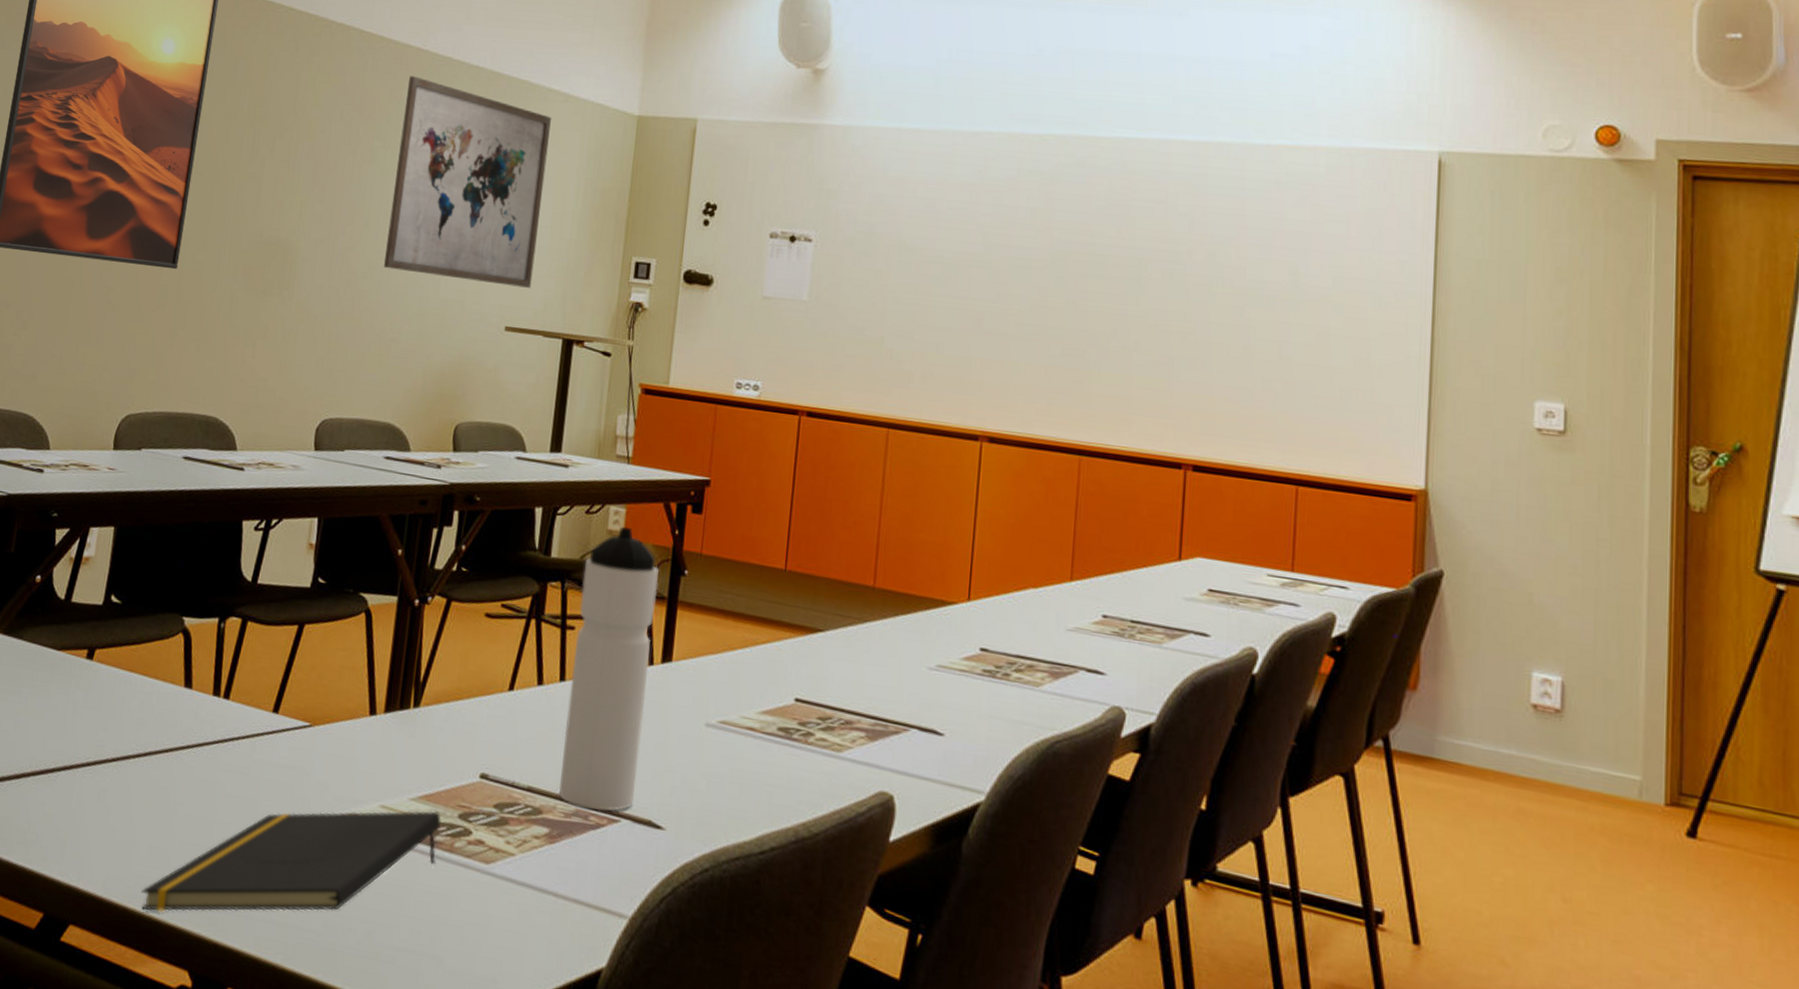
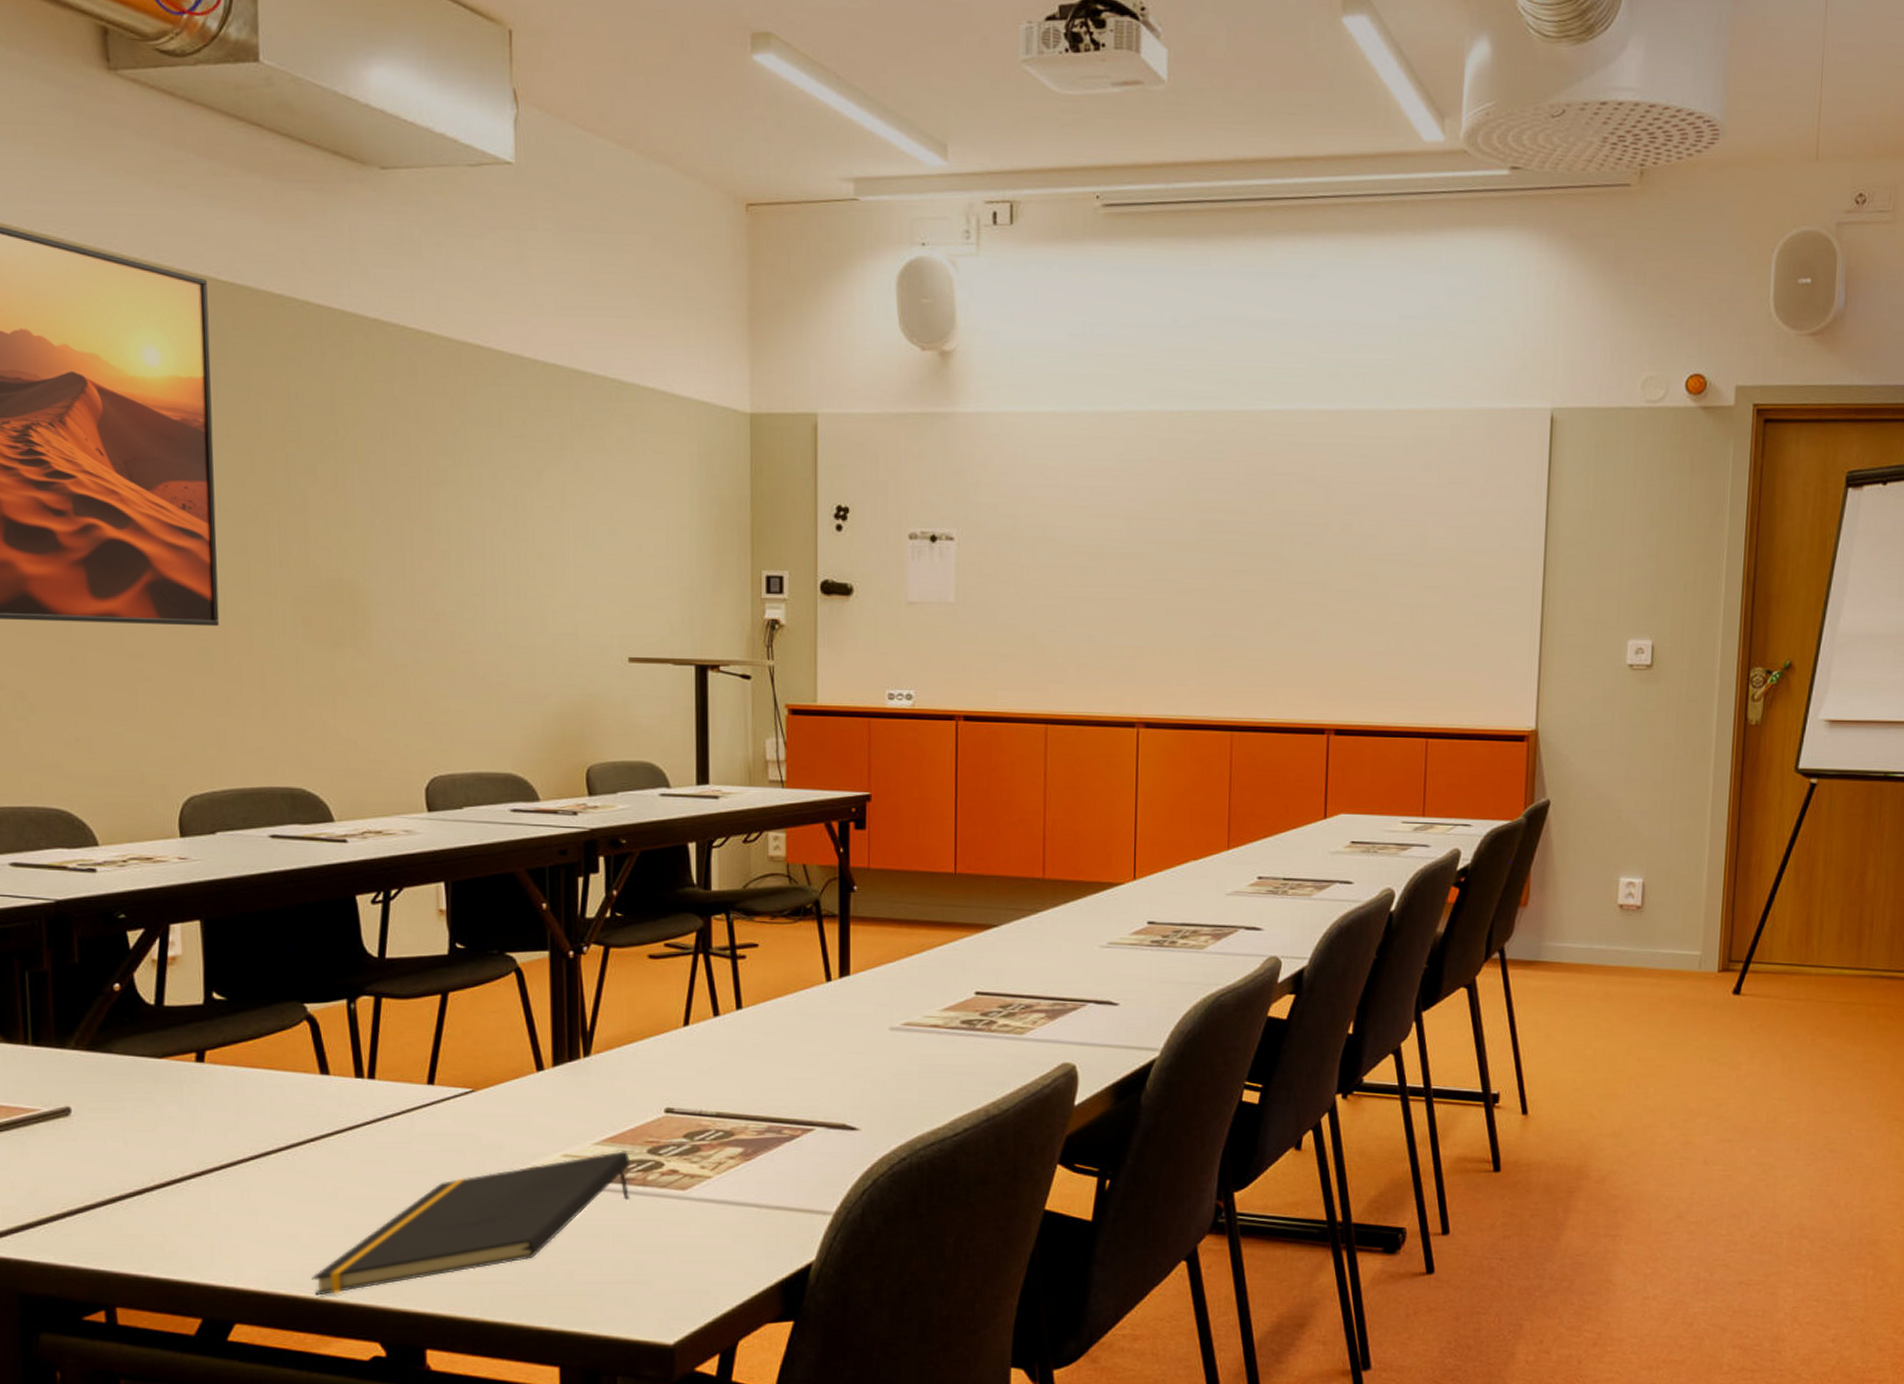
wall art: present [384,76,551,288] -> none [472,379,653,614]
water bottle: present [558,526,660,811] -> none [747,851,828,1124]

